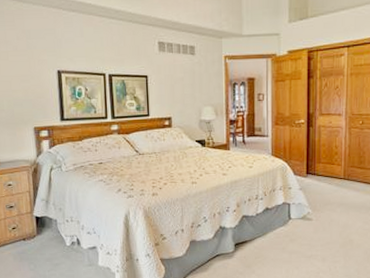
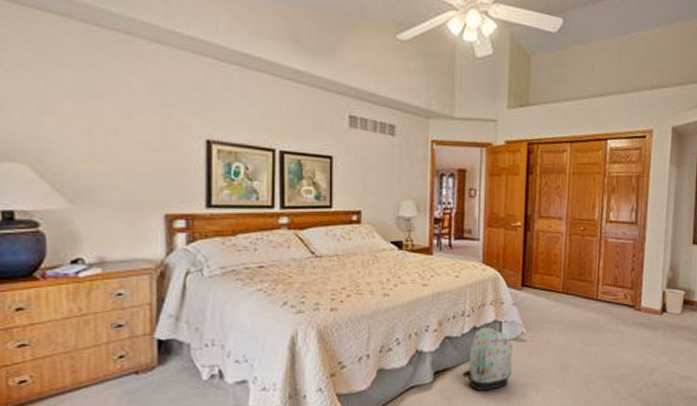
backpack: none [258,208,300,260] -> present [462,327,513,391]

